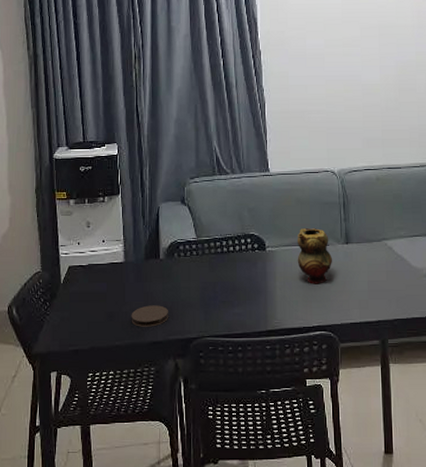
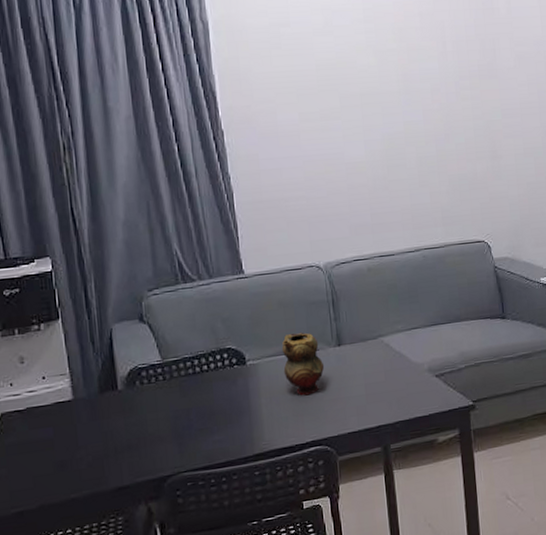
coaster: present [131,305,168,327] -> none [87,444,135,473]

